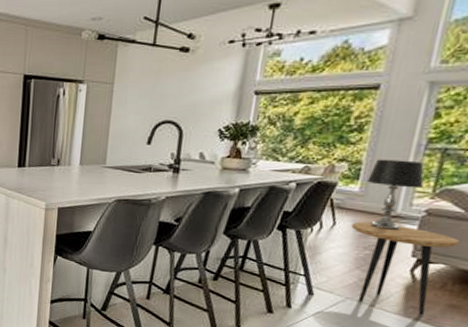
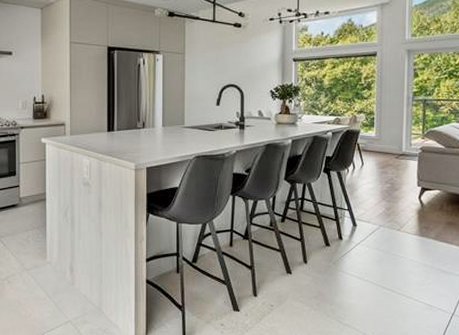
side table: present [351,222,460,315] -> none [374,161,446,233]
table lamp: present [367,159,424,231] -> none [380,110,416,167]

